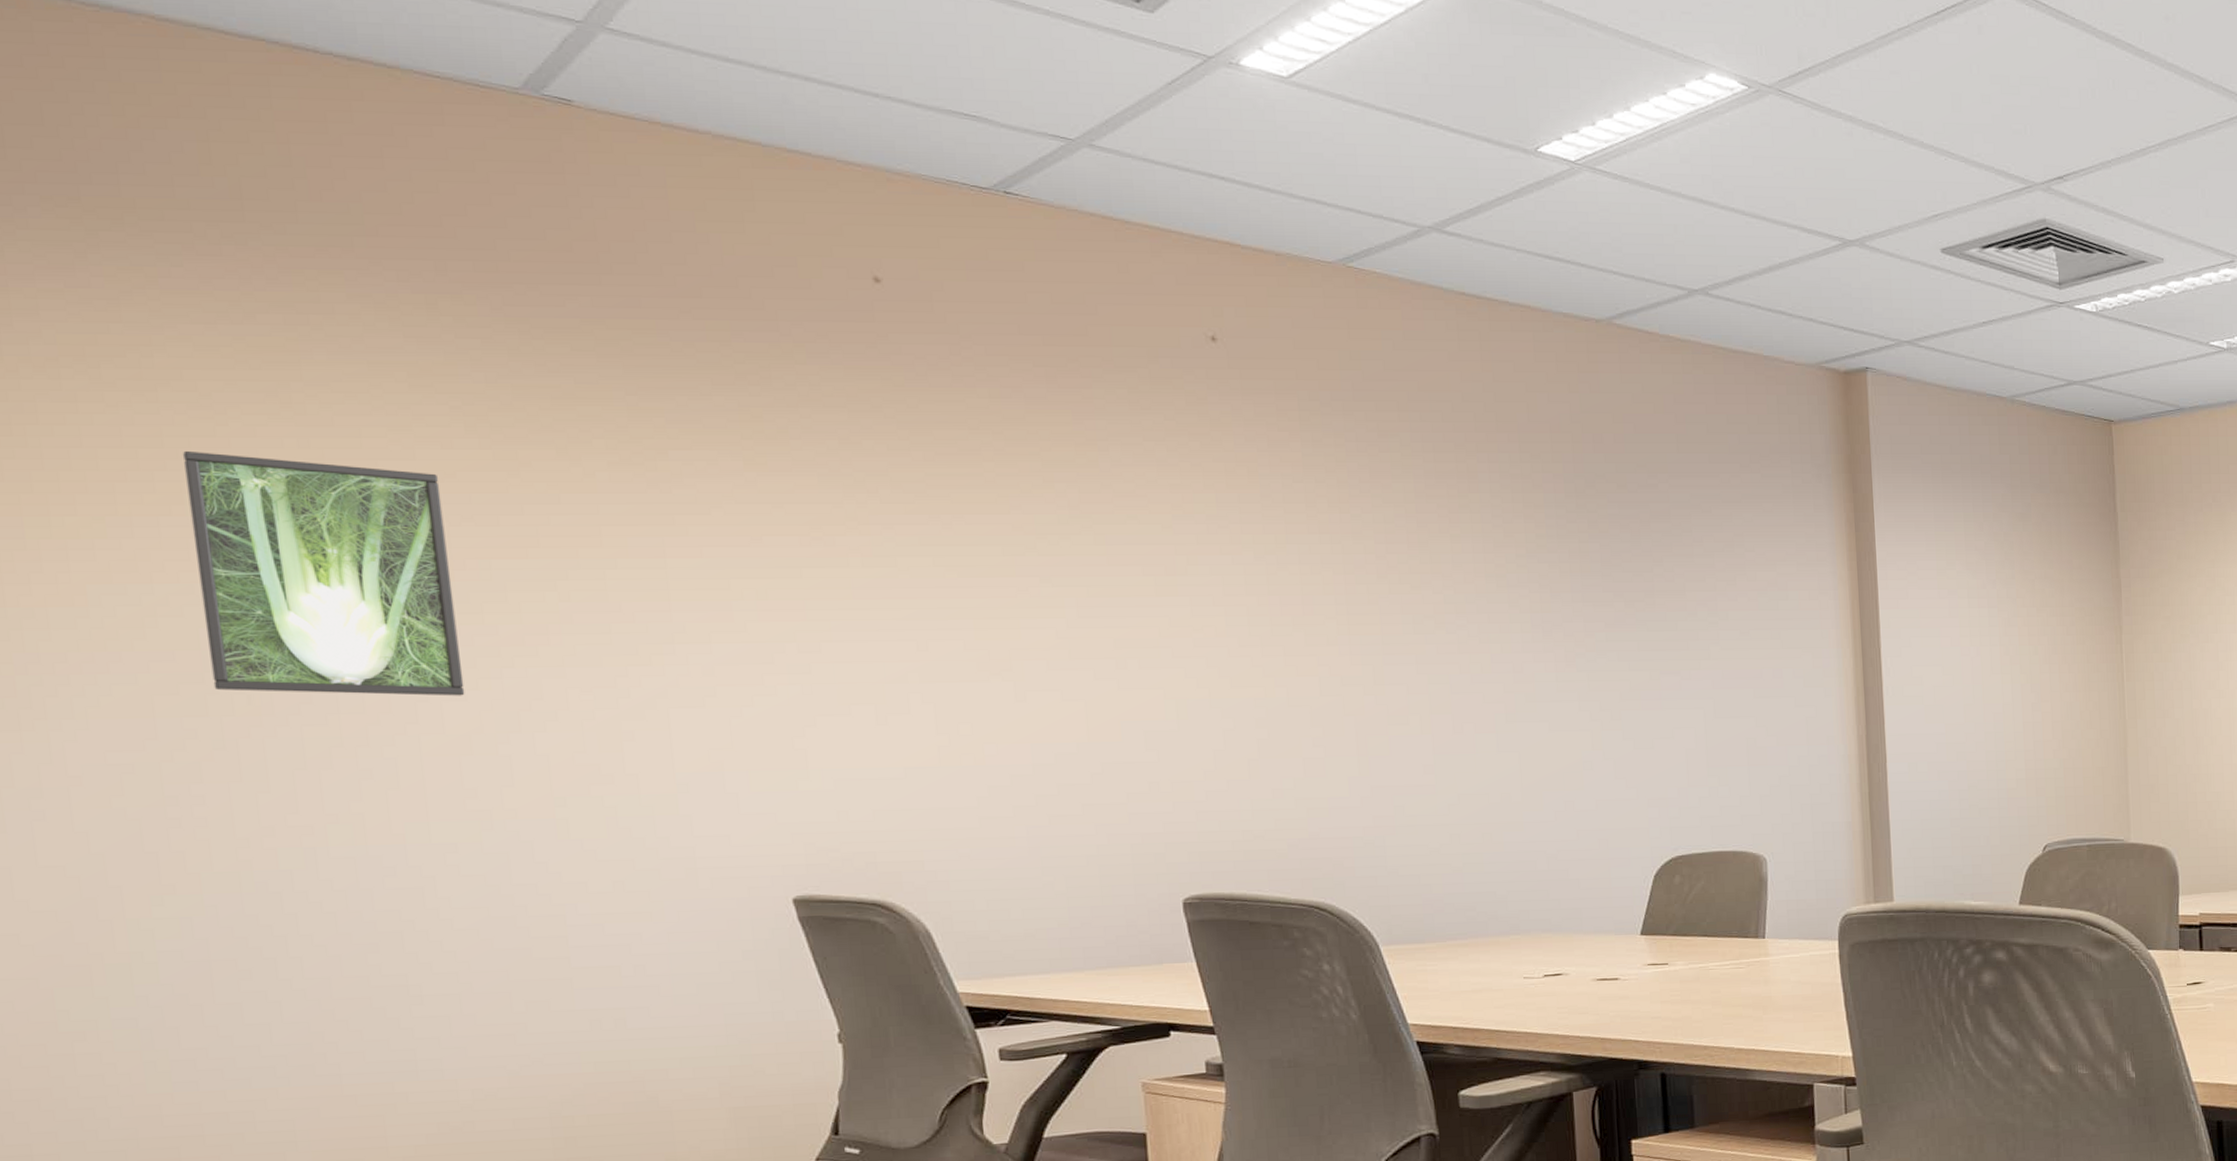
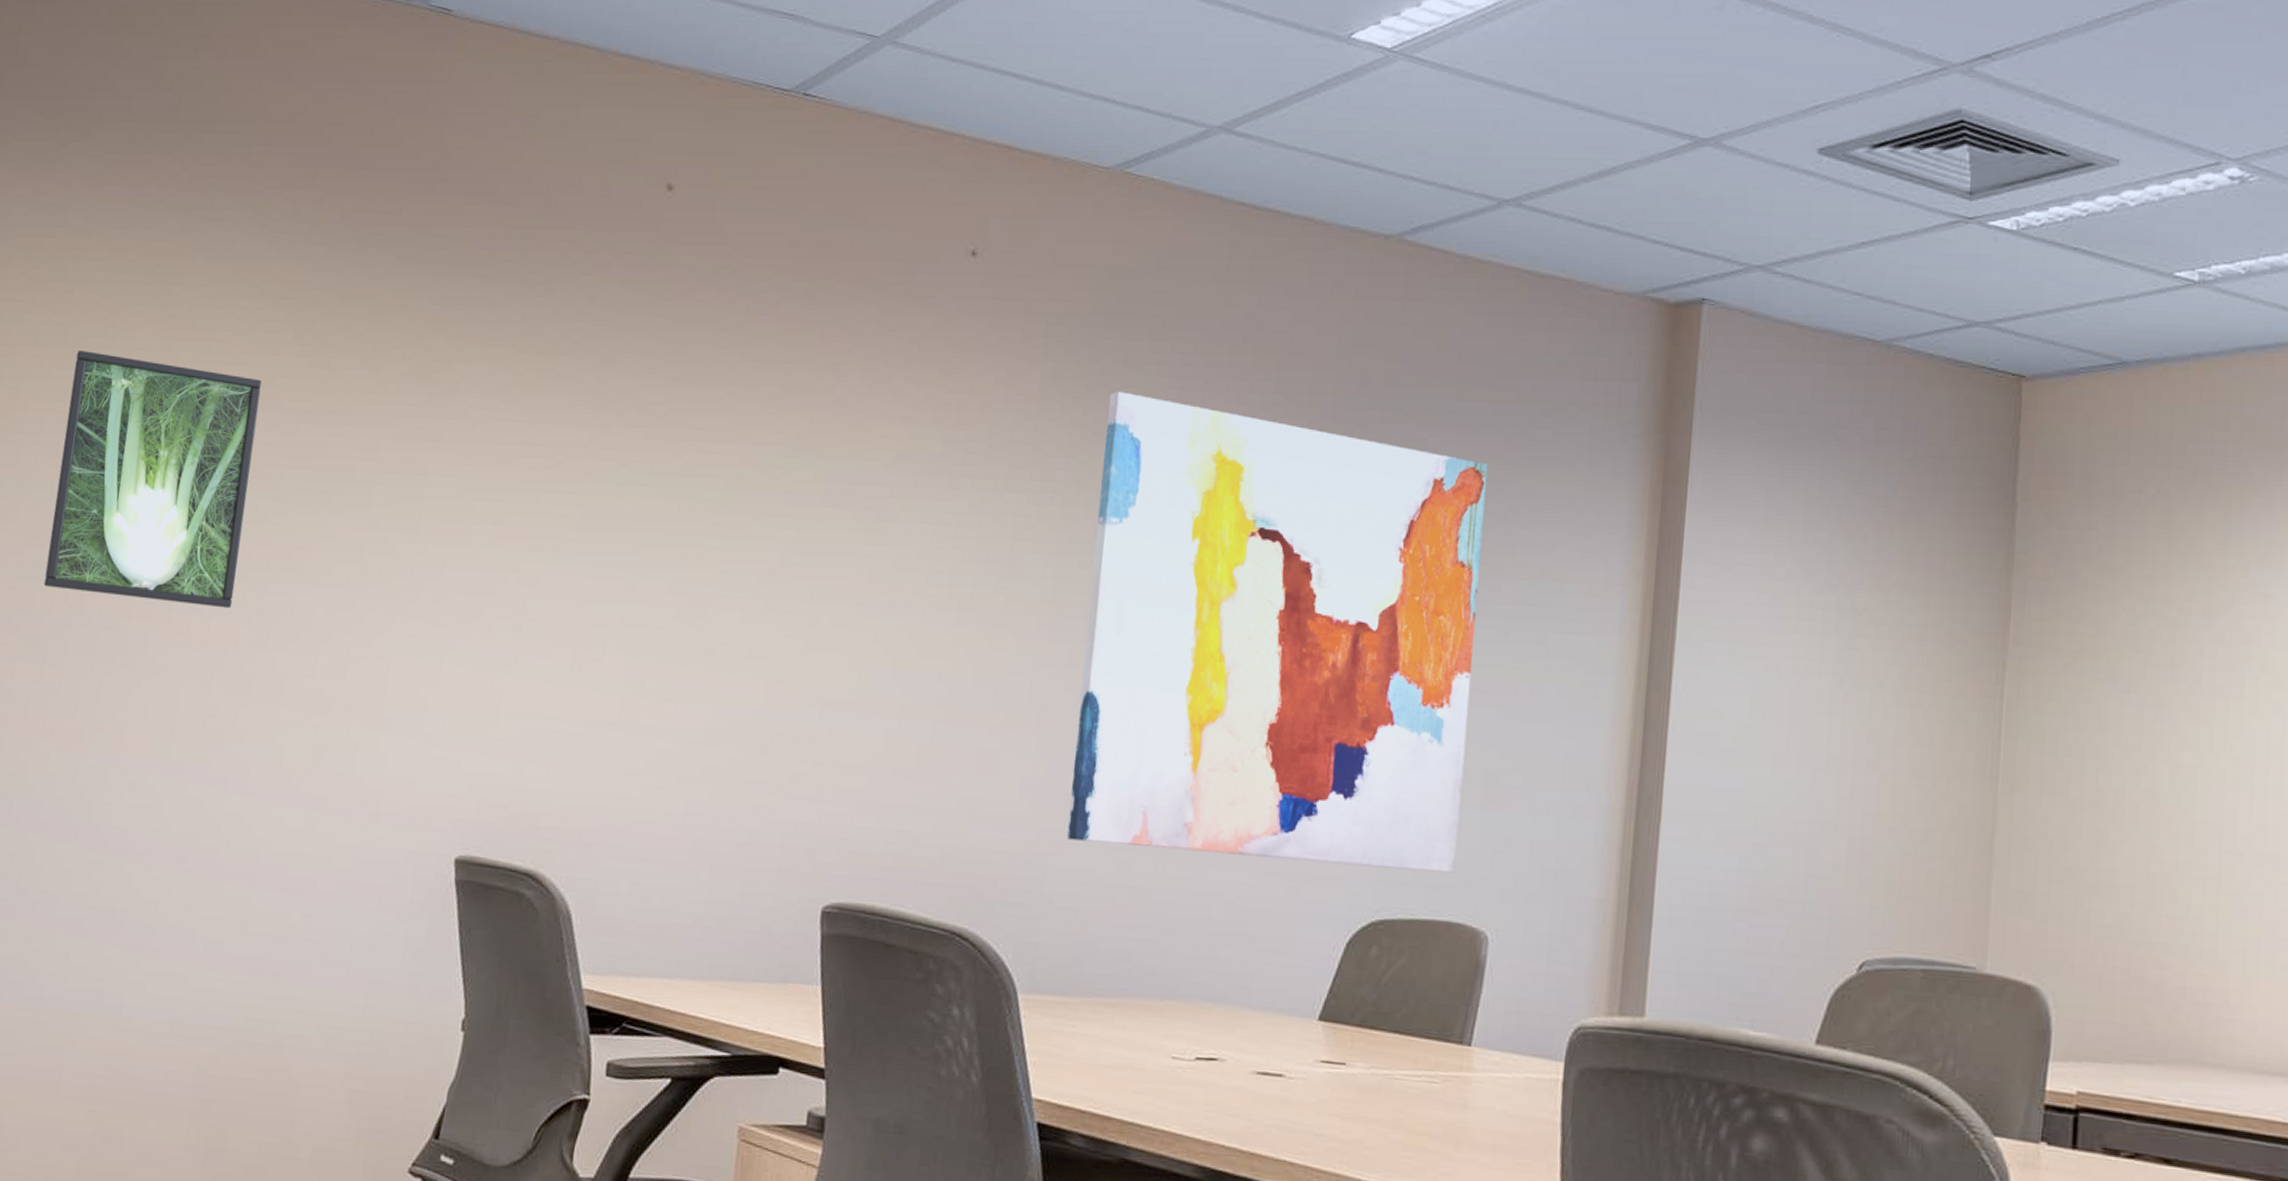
wall art: none [1369,455,1733,823] -> present [1066,391,1488,873]

